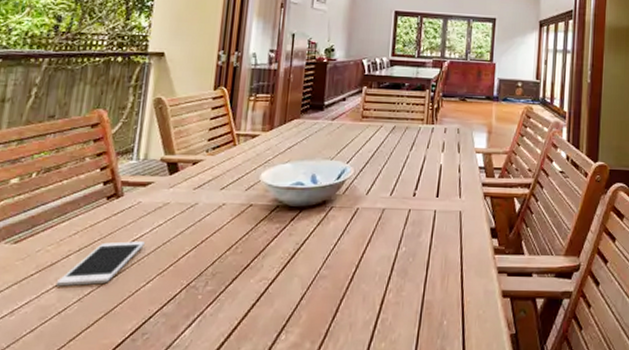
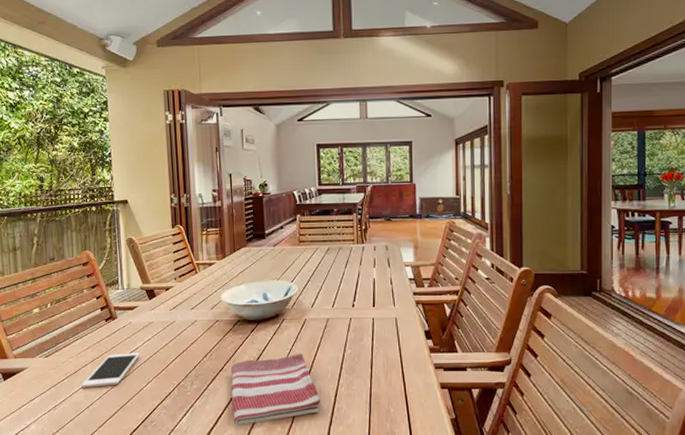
dish towel: none [251,249,363,340] -> present [230,353,321,425]

